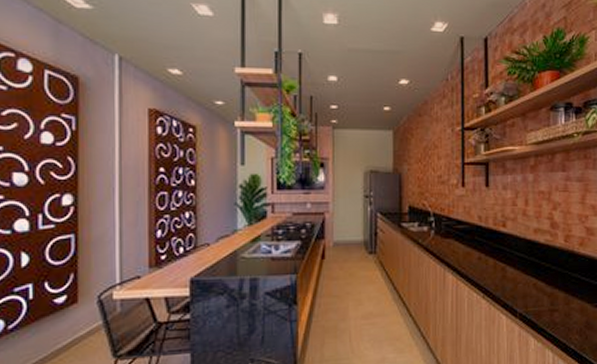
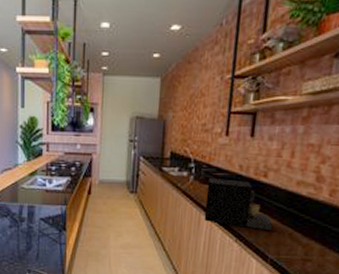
coffee maker: none [449,231,517,283] -> present [204,178,273,231]

